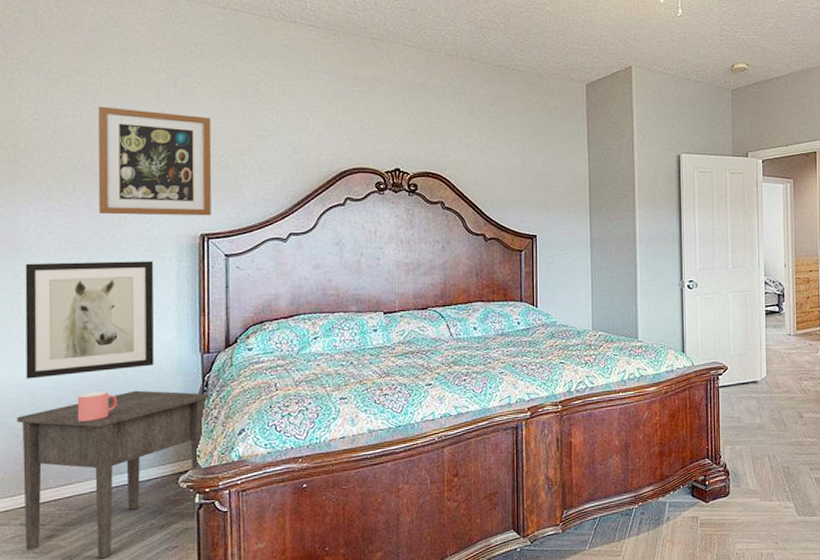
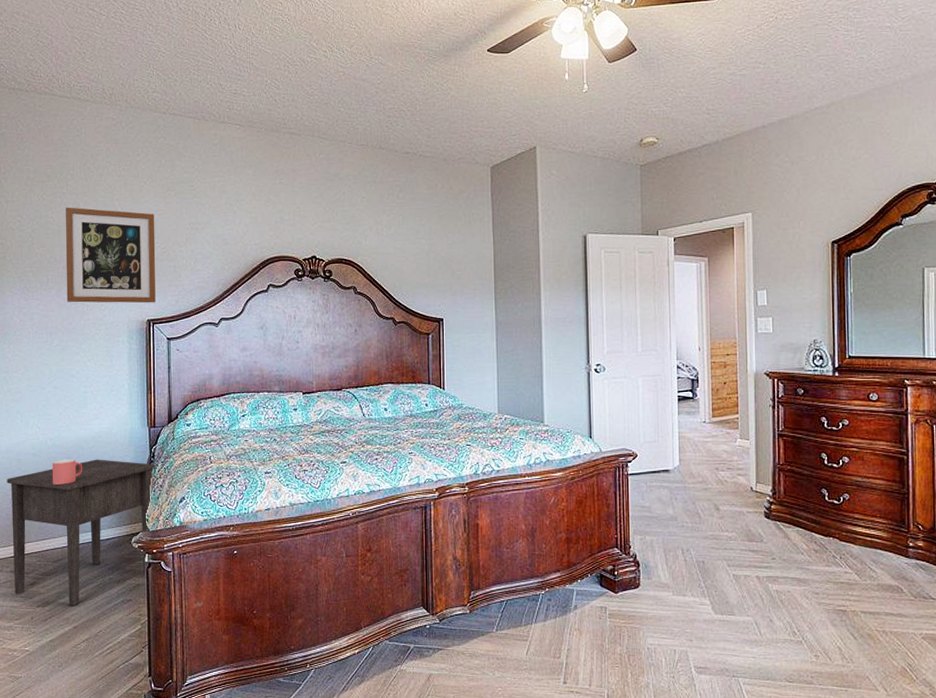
wall art: present [25,261,154,379] -> none [11,344,111,446]

